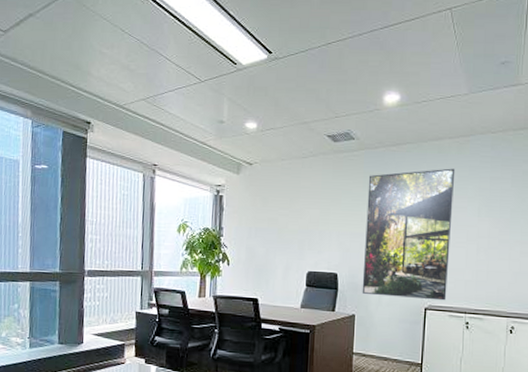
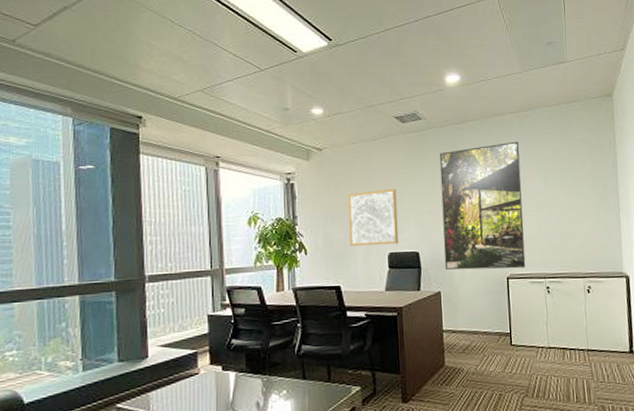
wall art: none [271,208,321,264] -> present [348,189,399,246]

